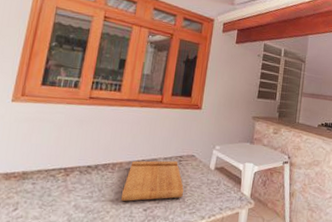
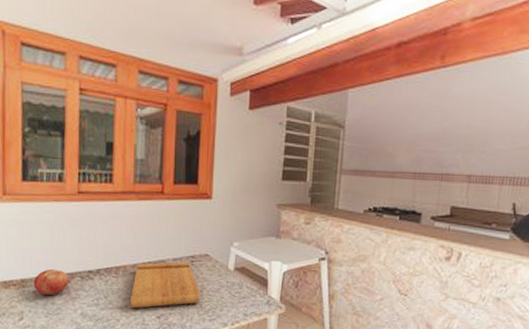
fruit: none [34,163,68,188] -> present [33,268,69,296]

